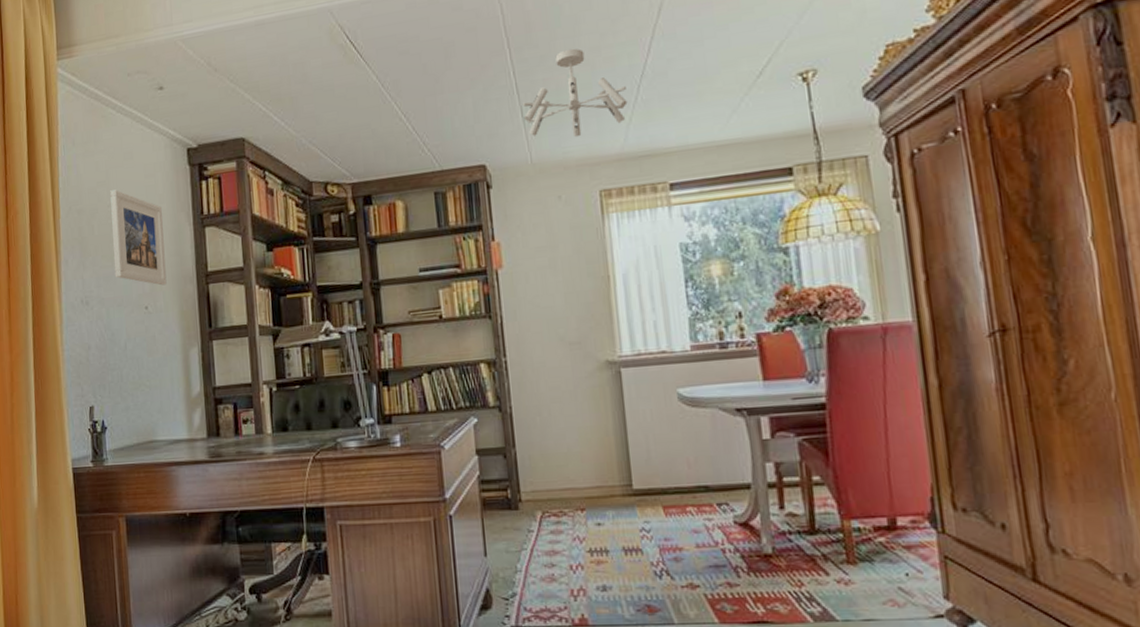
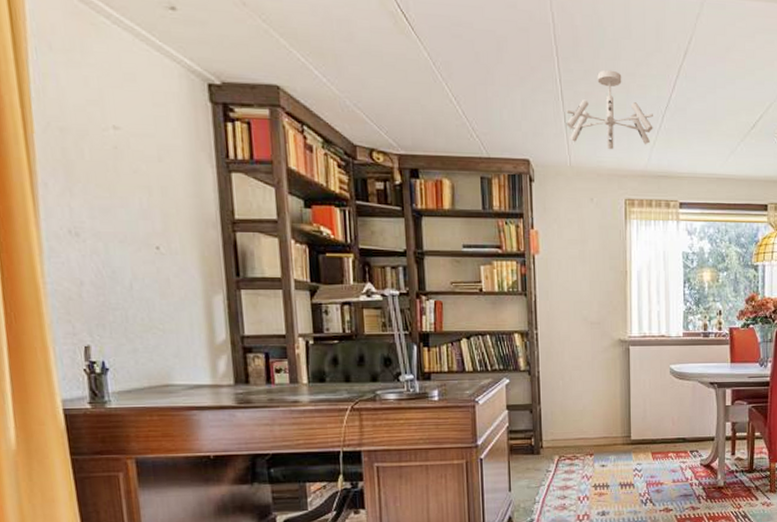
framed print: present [110,190,167,286] -> none [105,112,184,227]

